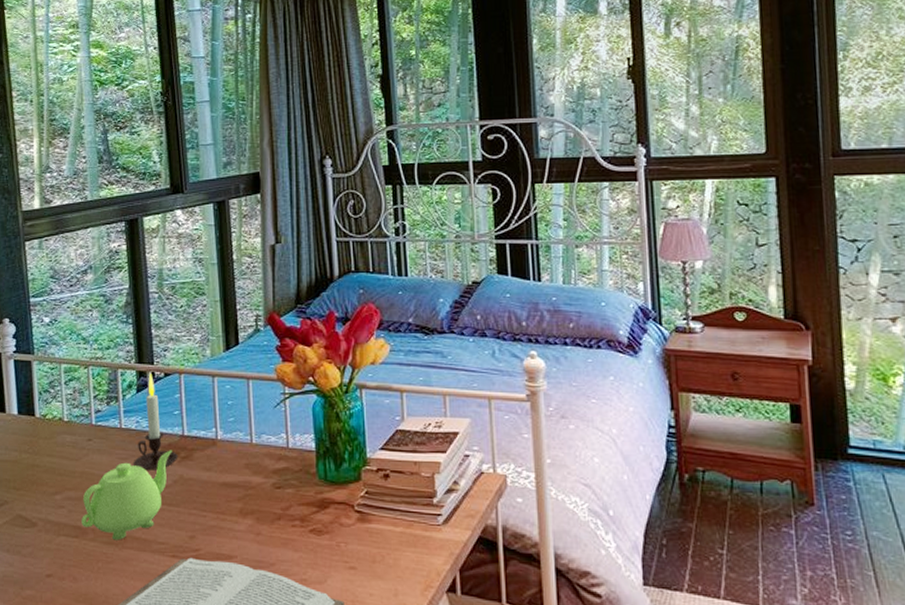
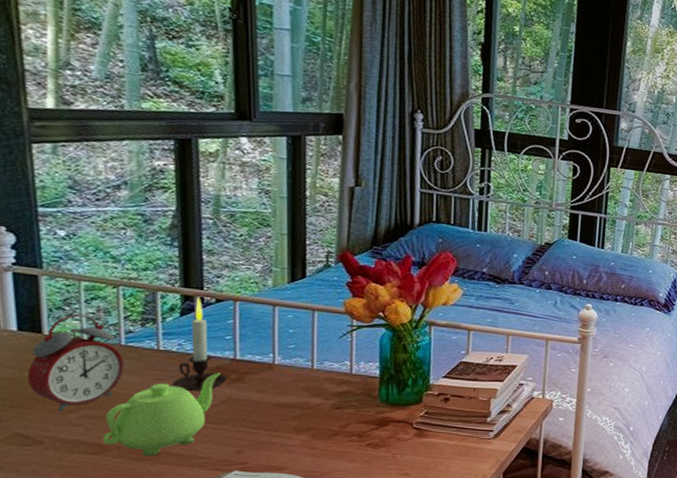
alarm clock: none [25,396,96,492] -> present [27,314,125,411]

